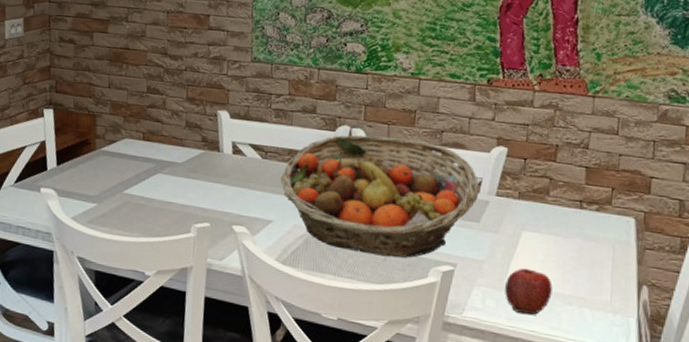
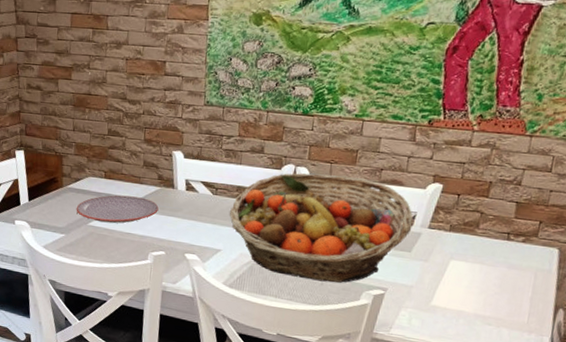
plate: none [110,159,203,191] -> present [76,195,159,224]
apple: present [505,267,553,315] -> none [429,292,475,333]

